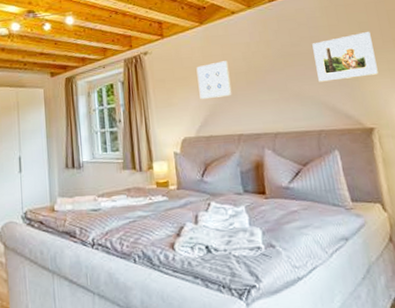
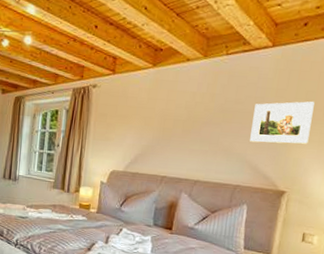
wall art: present [196,61,232,100] -> none [136,106,170,141]

